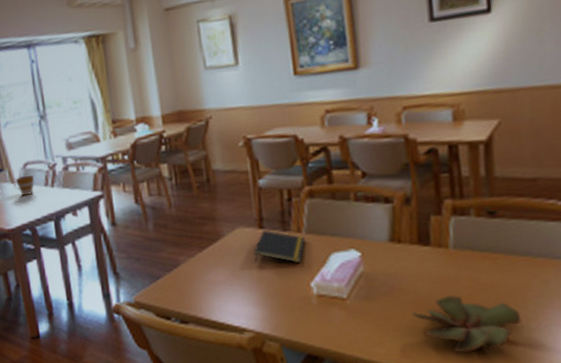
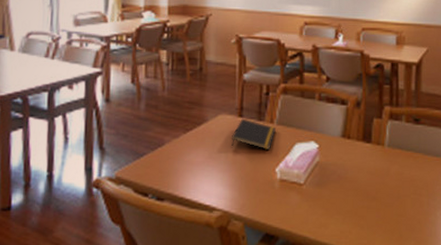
cup: present [14,175,34,195] -> none [12,44,35,64]
succulent plant: present [411,295,522,353] -> none [352,185,431,235]

